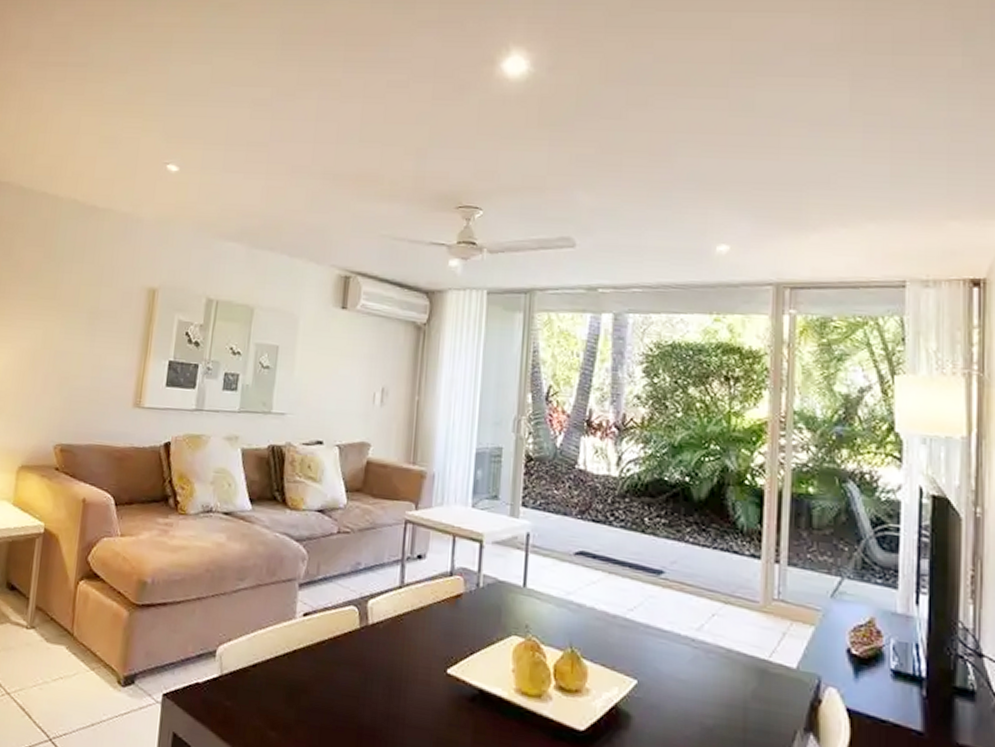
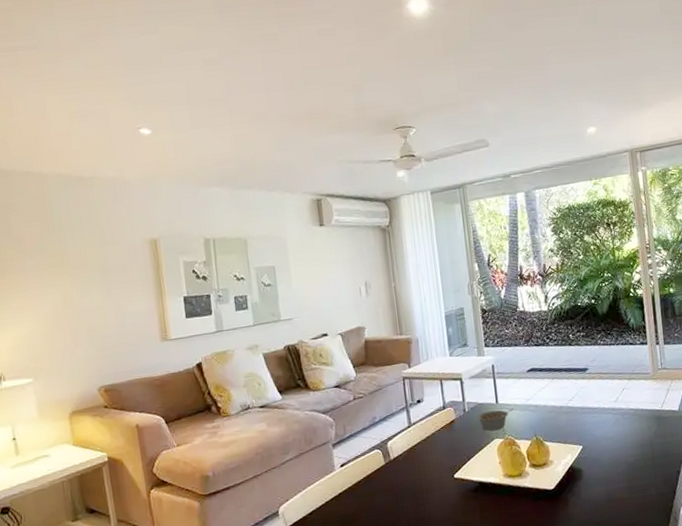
legume: none [493,593,547,624] -> present [476,409,514,431]

